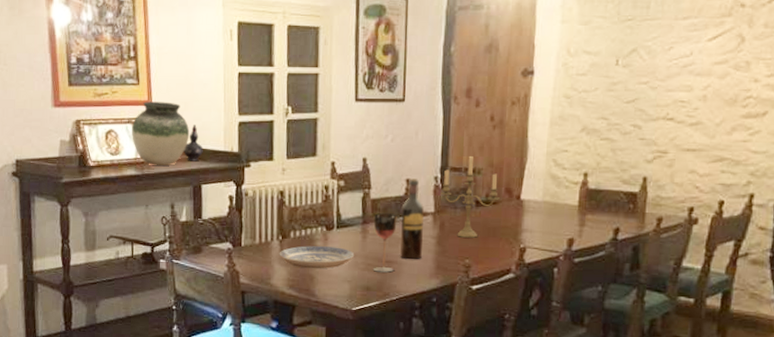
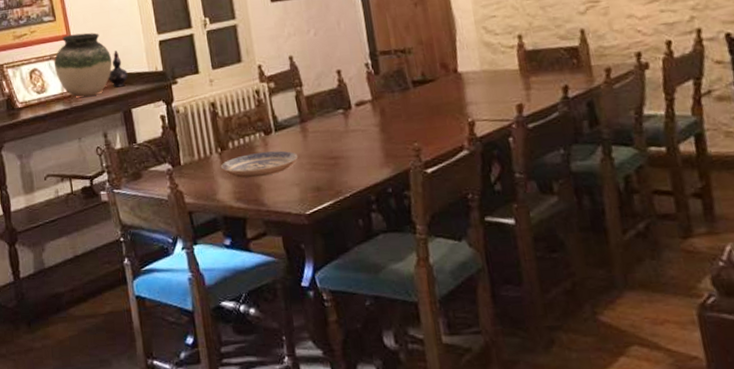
wineglass: present [373,213,397,273] -> none [310,107,343,170]
wine bottle: present [400,179,424,259] -> none [337,68,368,152]
candelabra: present [440,155,500,238] -> none [374,36,436,121]

